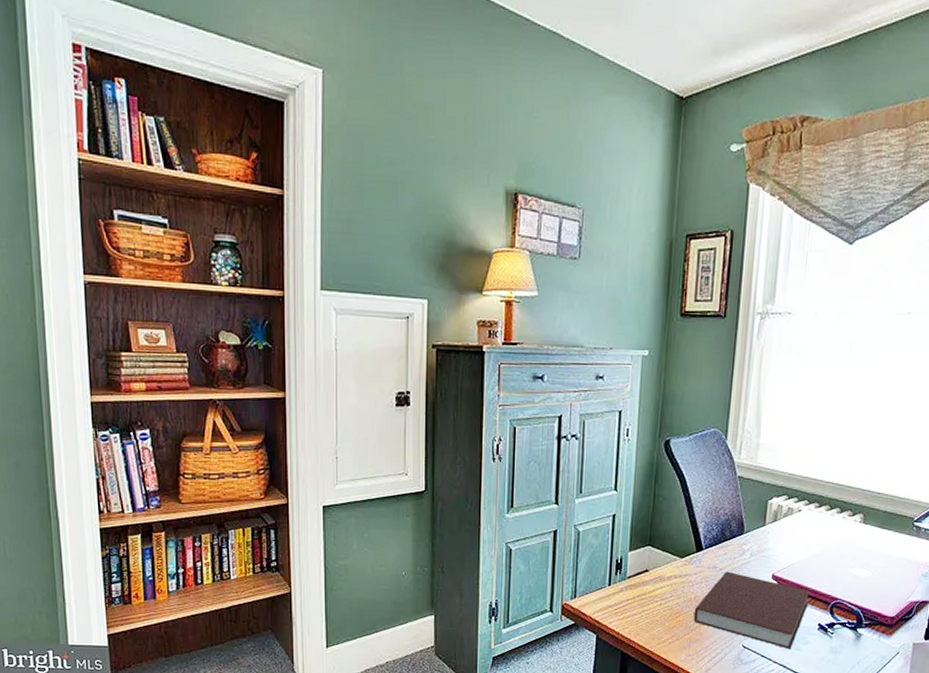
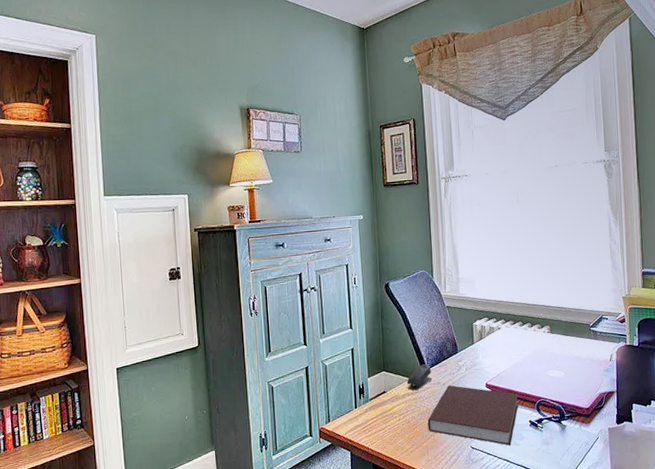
stapler: none [675,543,708,573] -> present [407,364,432,391]

